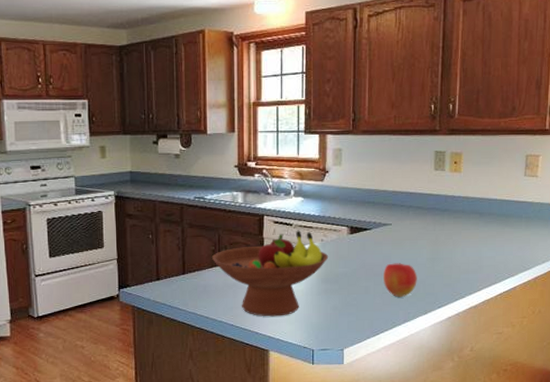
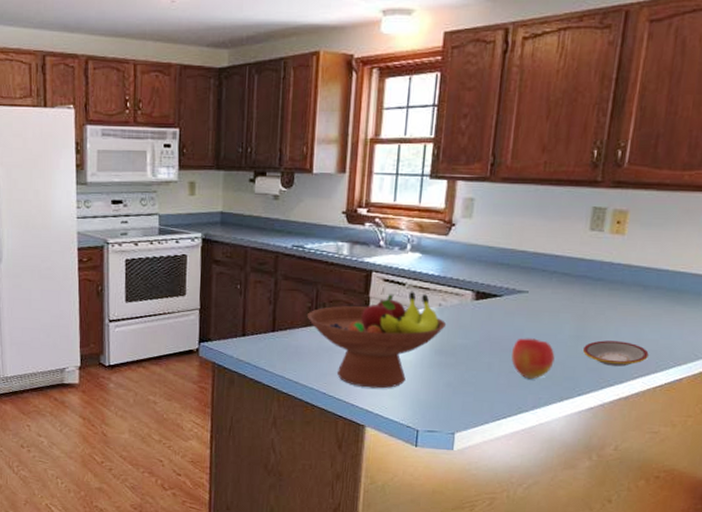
plate: none [438,260,489,281] -> present [582,340,649,367]

